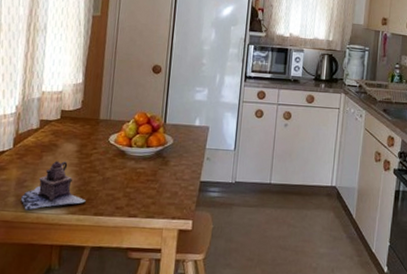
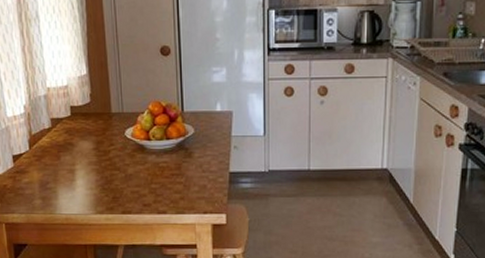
teapot: present [21,161,86,211] -> none [47,160,112,212]

